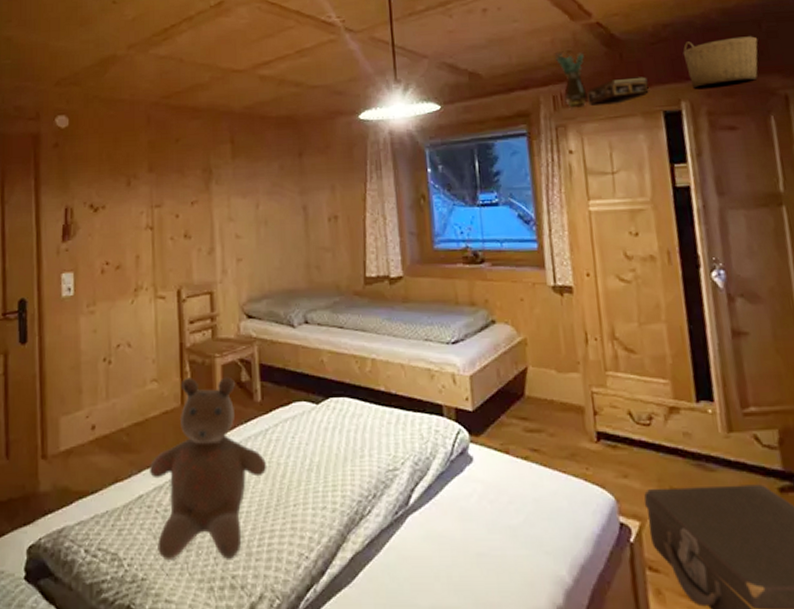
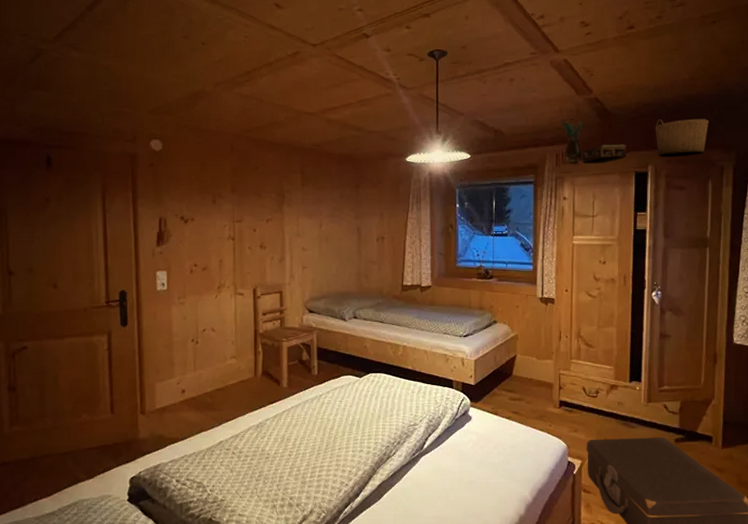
teddy bear: present [149,376,267,559] -> none [228,356,320,486]

